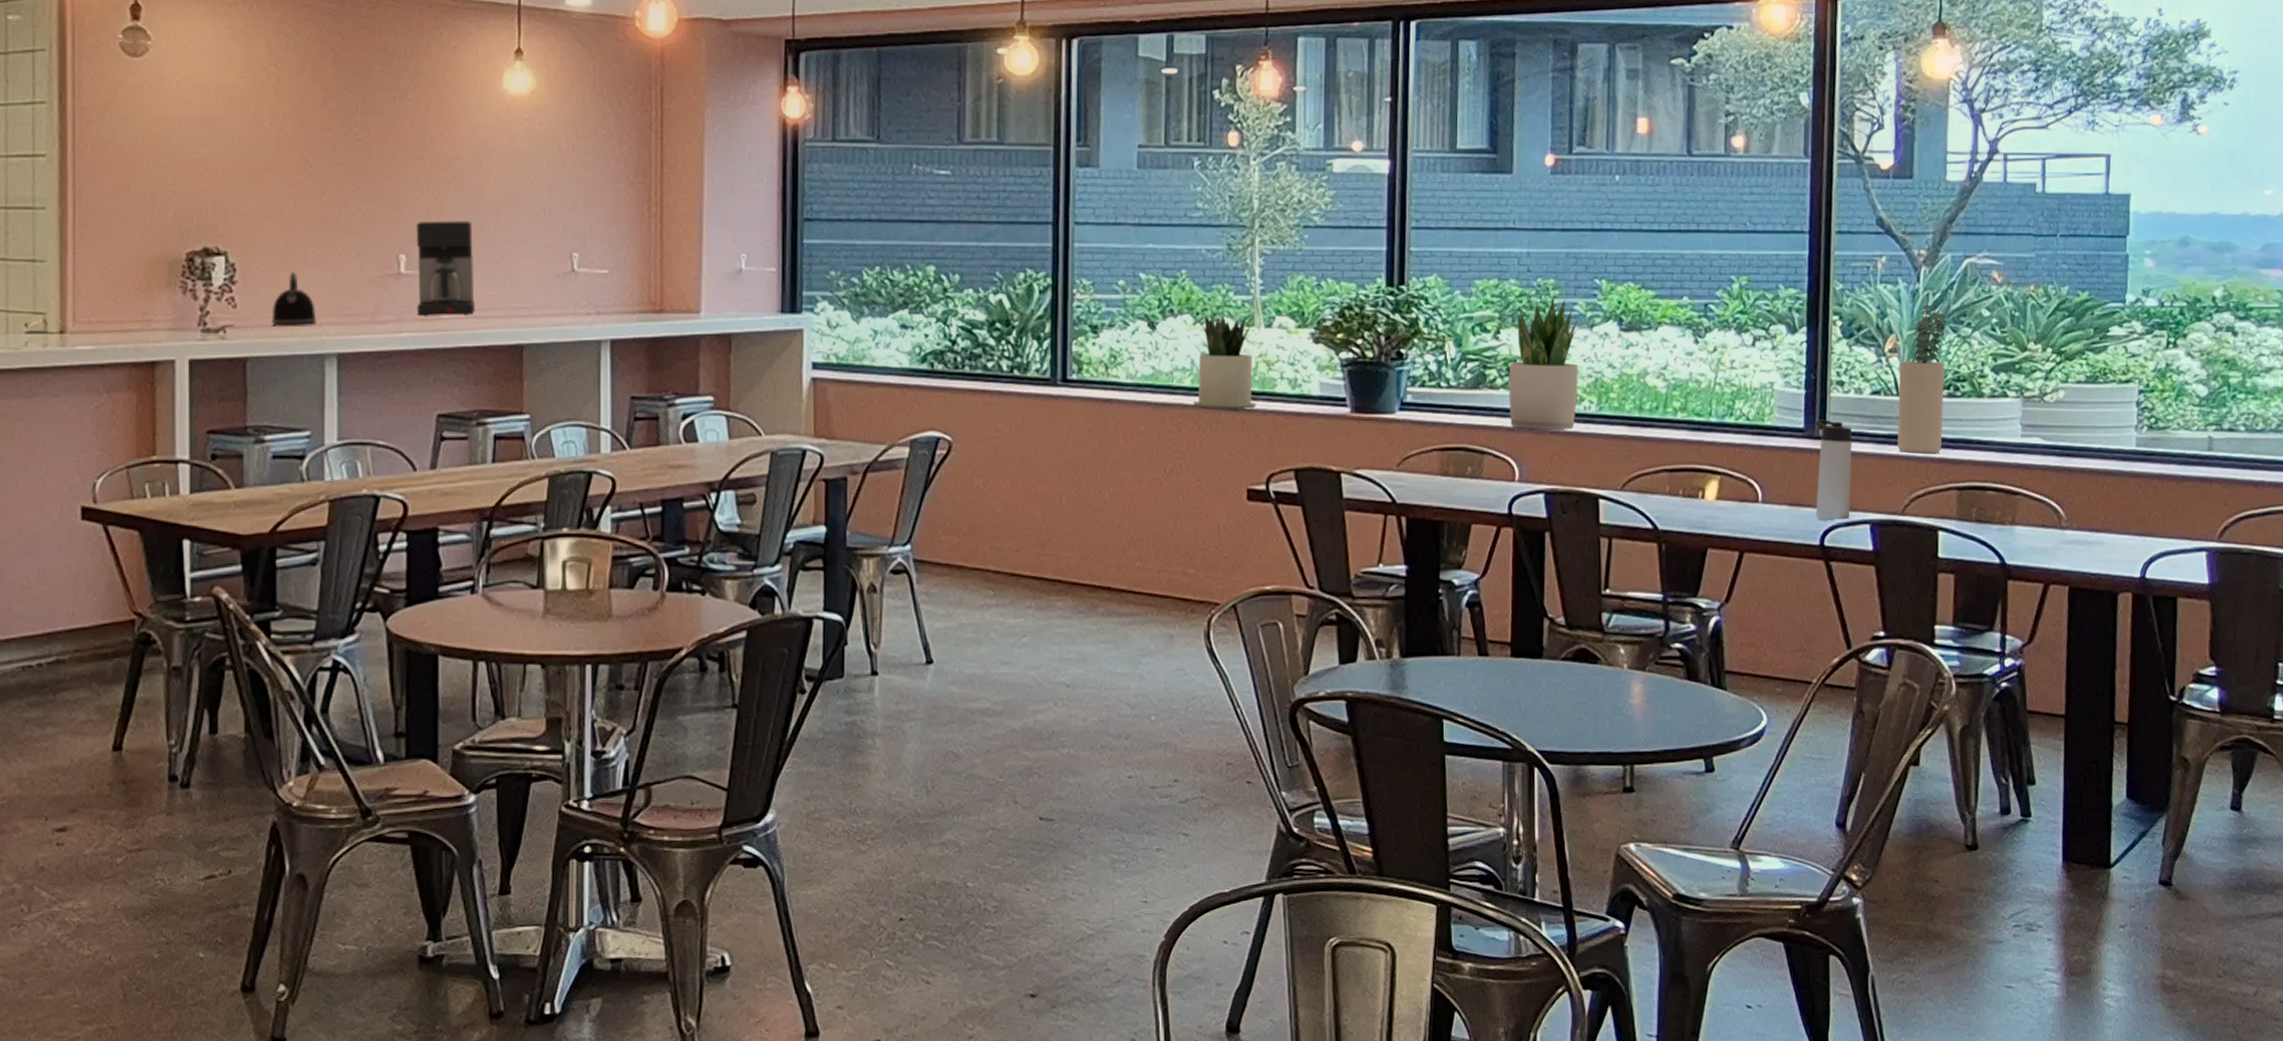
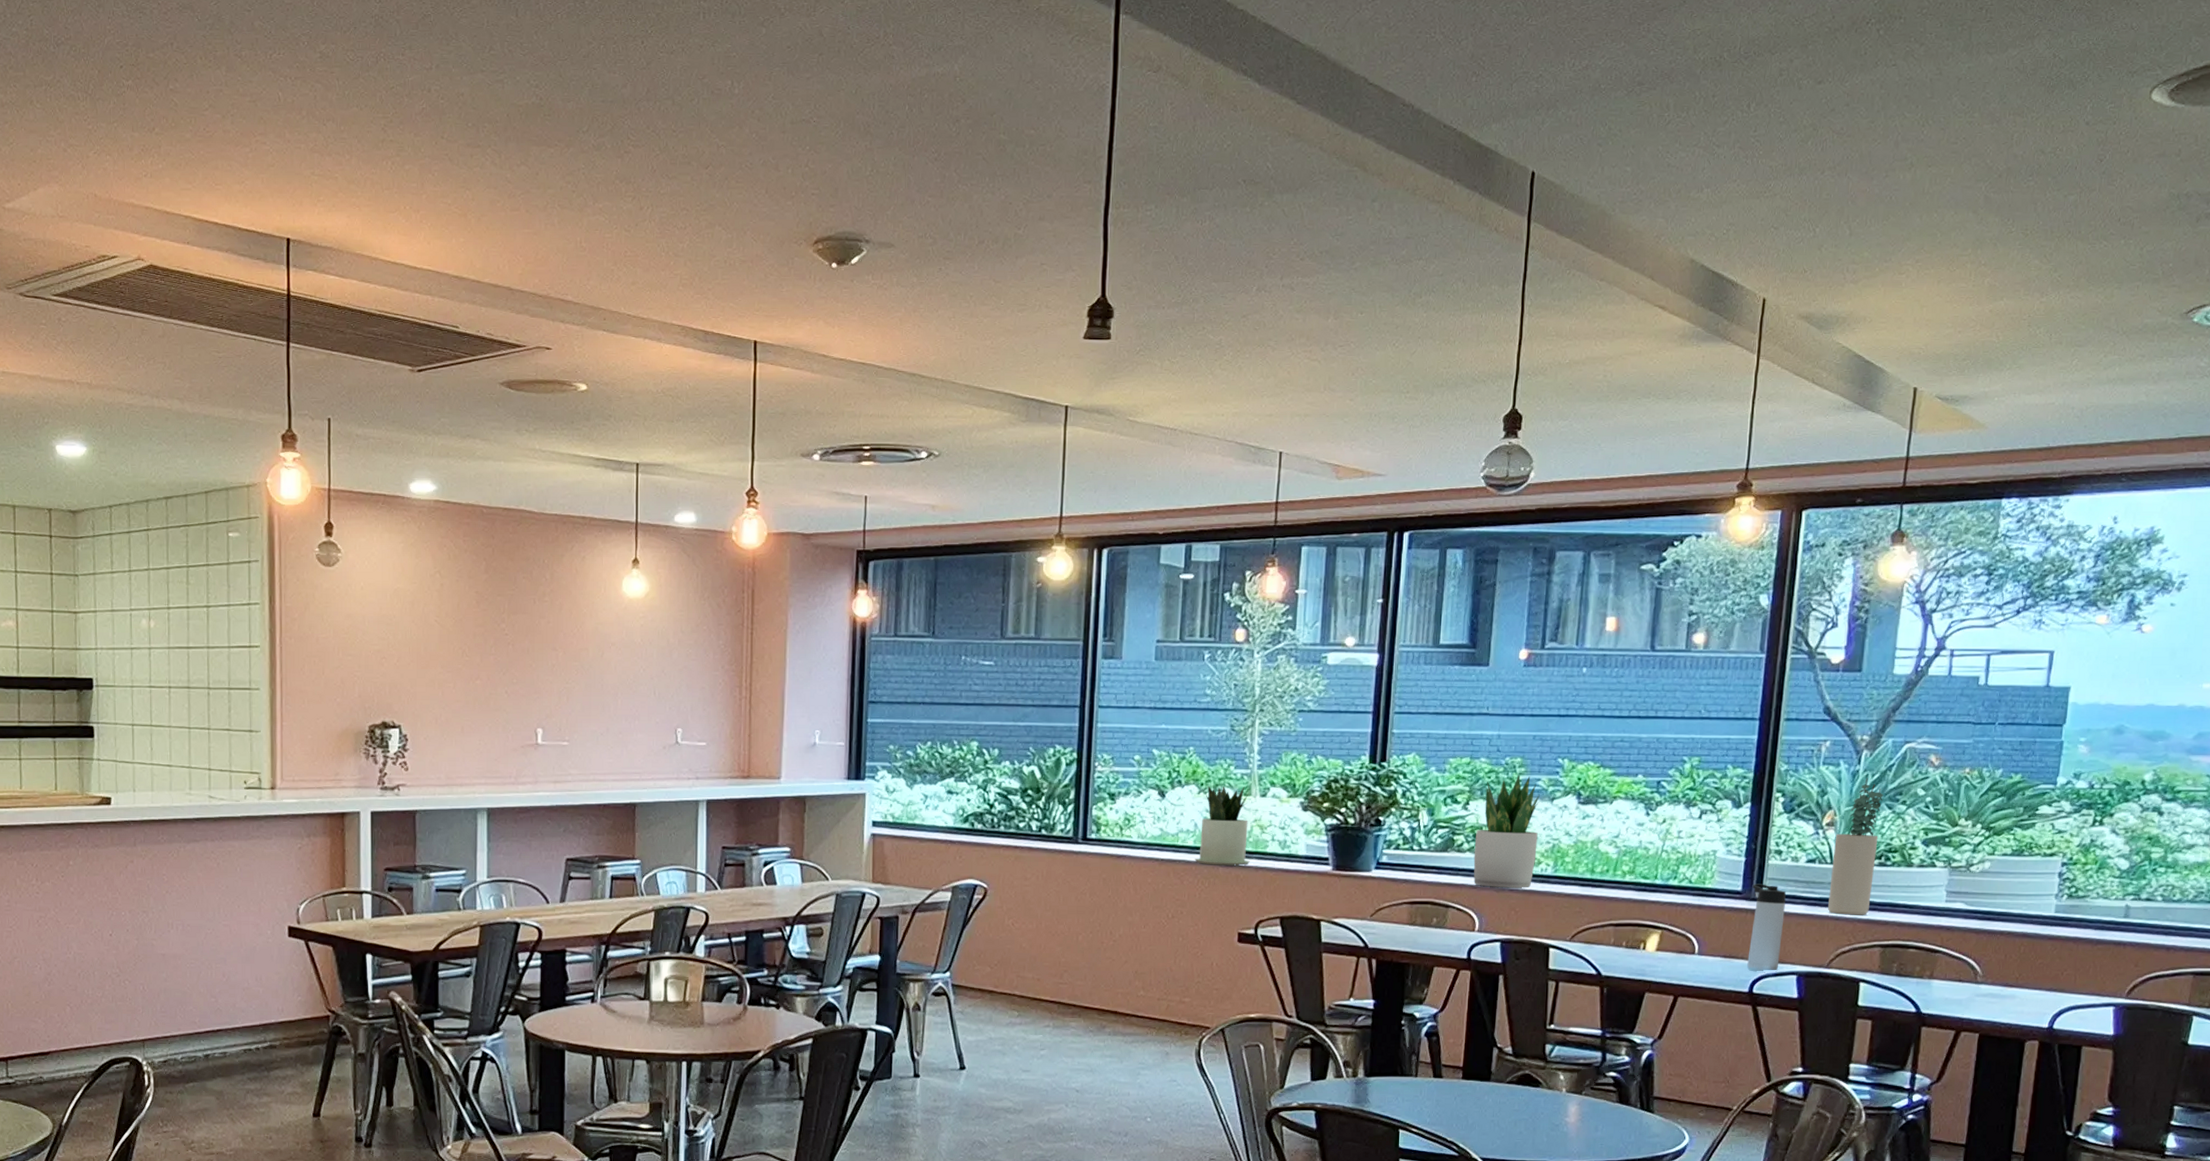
kettle: present [271,272,317,328] -> none [435,742,471,787]
coffee maker: present [416,221,475,317] -> none [550,701,597,780]

